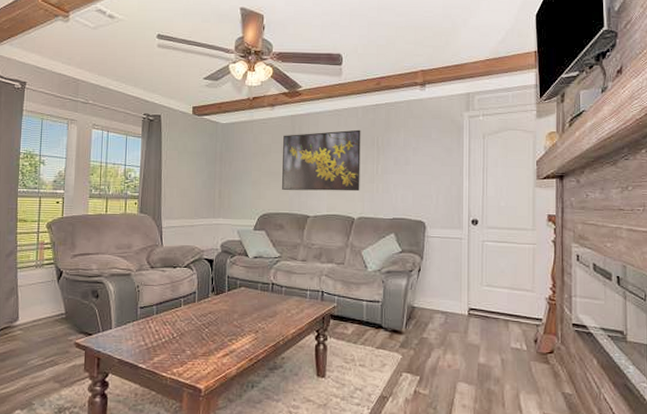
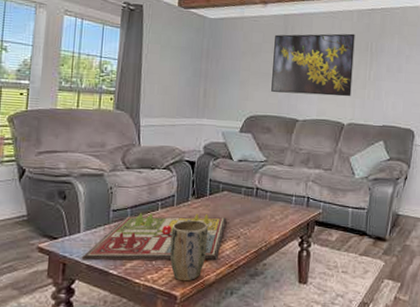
gameboard: none [113,309,245,355] -> present [81,213,227,261]
plant pot: none [193,315,228,375] -> present [169,220,209,281]

